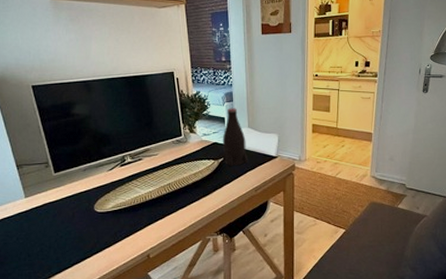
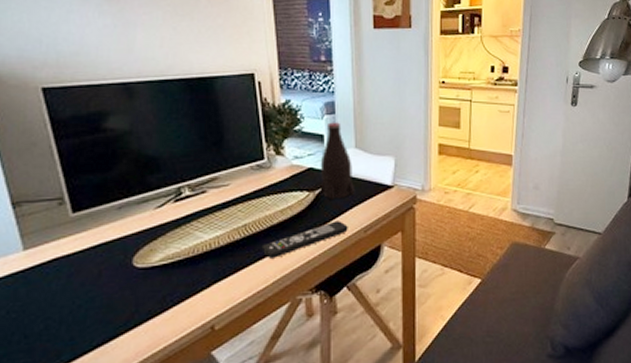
remote control: none [181,182,243,208] -> present [261,221,348,258]

